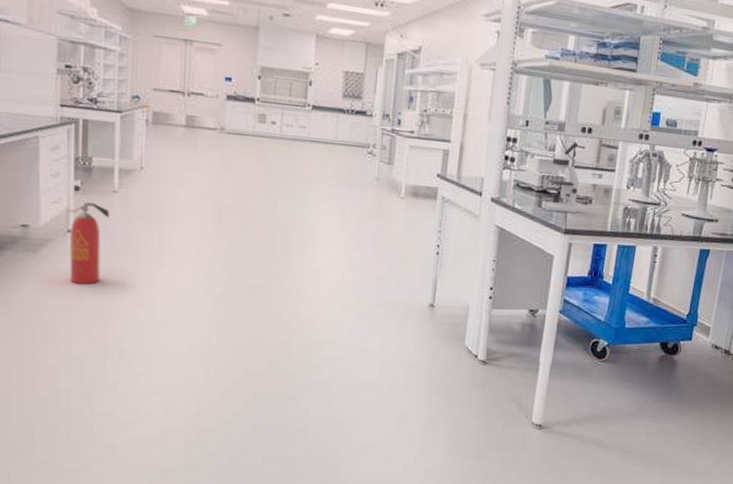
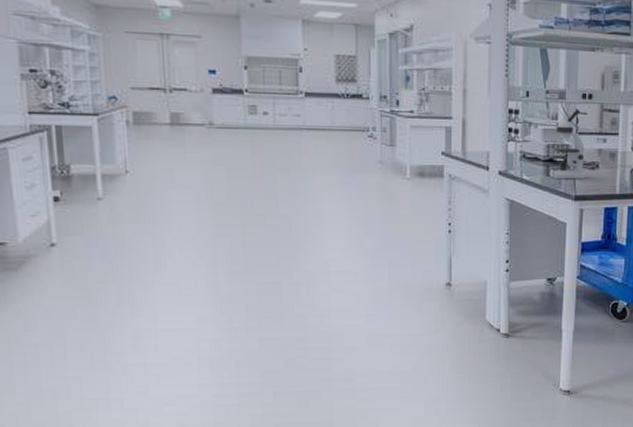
fire extinguisher: present [66,201,109,285] -> none [47,212,96,300]

